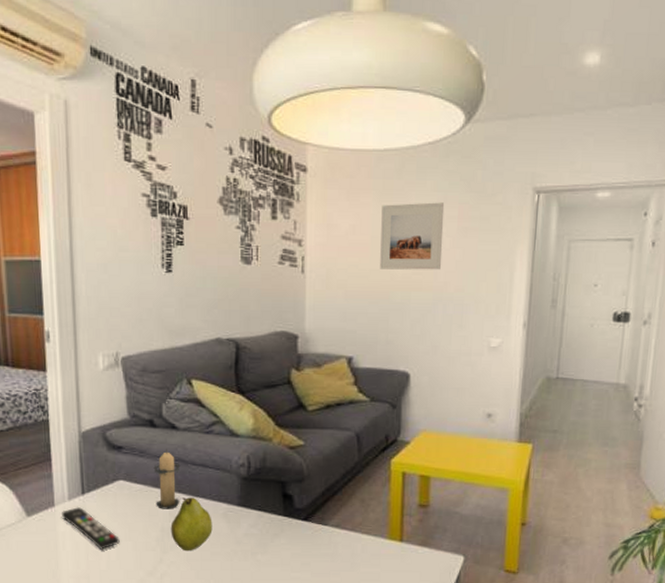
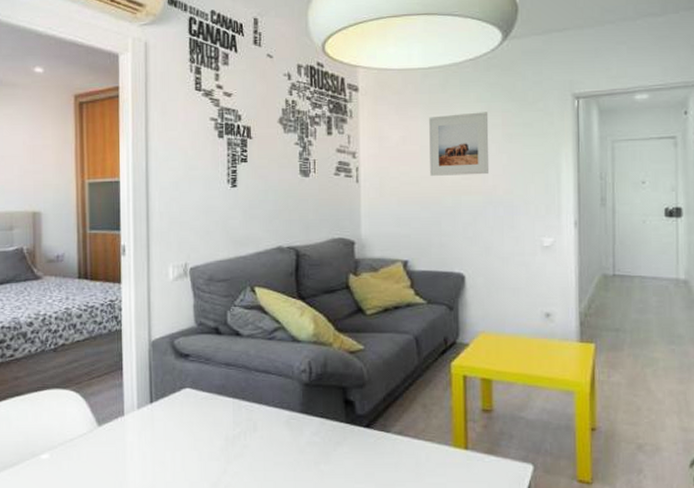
remote control: present [62,506,120,550] -> none [131,415,185,460]
candle: present [153,449,181,509] -> none [218,356,244,417]
fruit: present [170,497,213,552] -> none [234,405,276,461]

